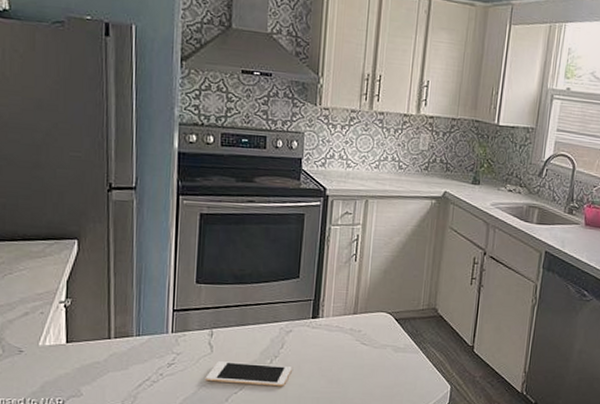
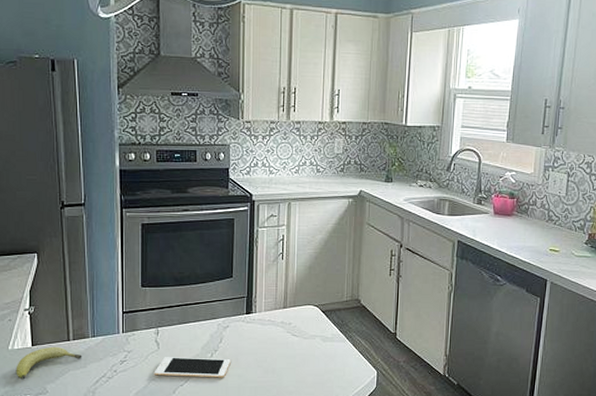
fruit: none [46,344,124,379] -> present [15,346,82,379]

